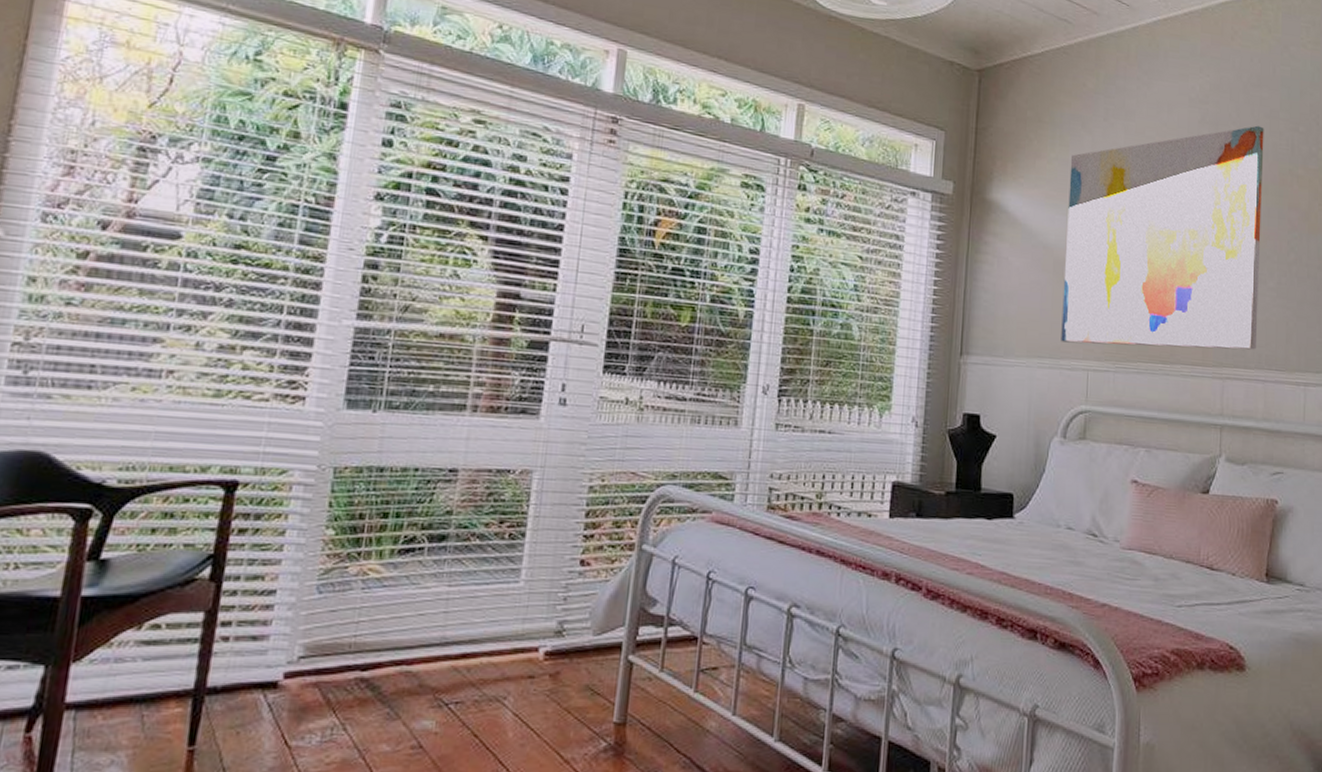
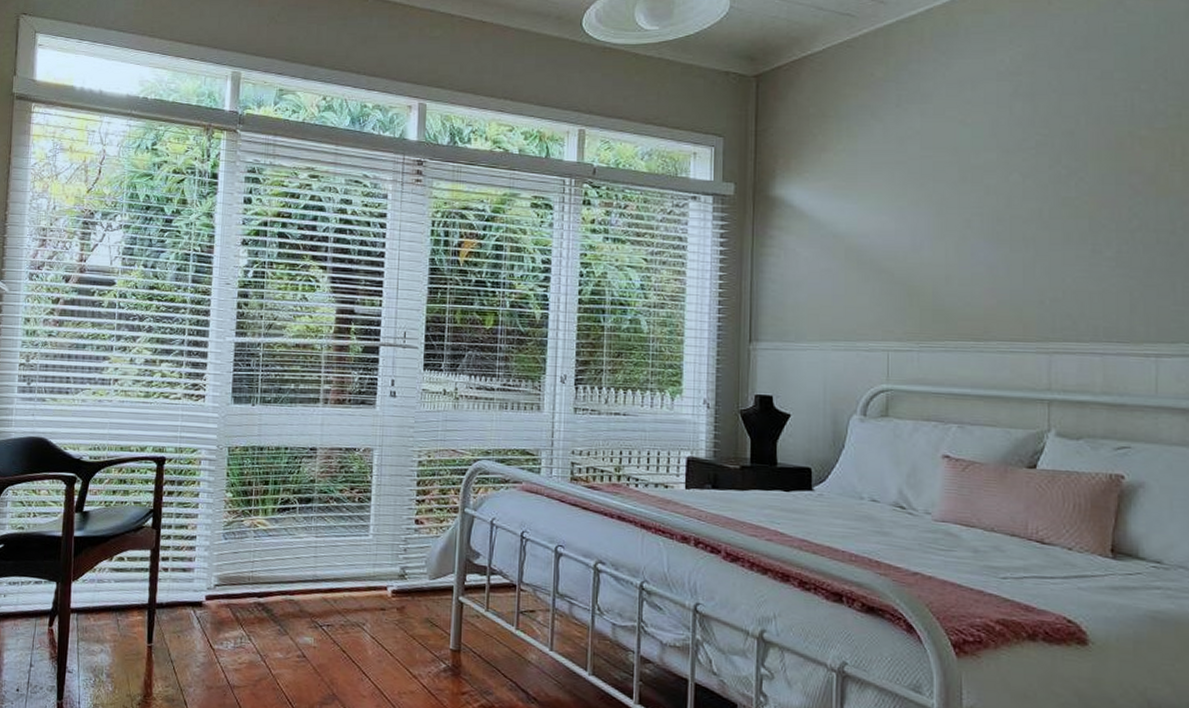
wall art: present [1061,125,1264,350] -> none [856,90,1094,326]

